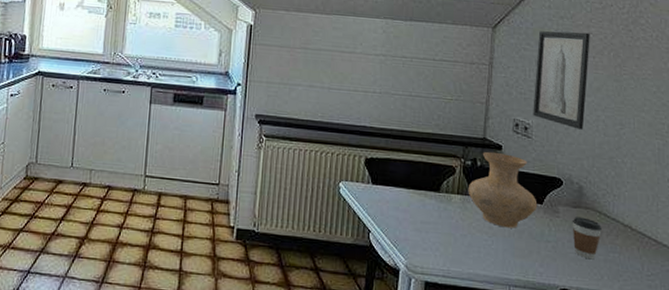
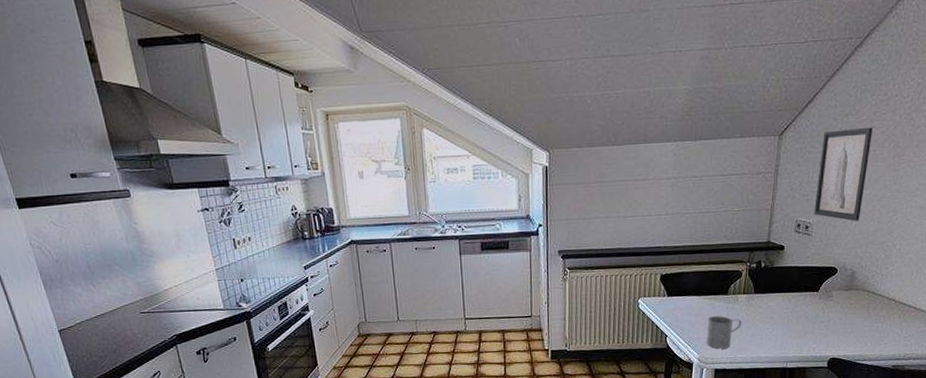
mug: none [416,215,456,258] -> present [707,316,741,349]
vase: present [468,151,538,228] -> none [752,252,814,316]
coffee cup: present [573,217,602,260] -> none [843,297,869,332]

